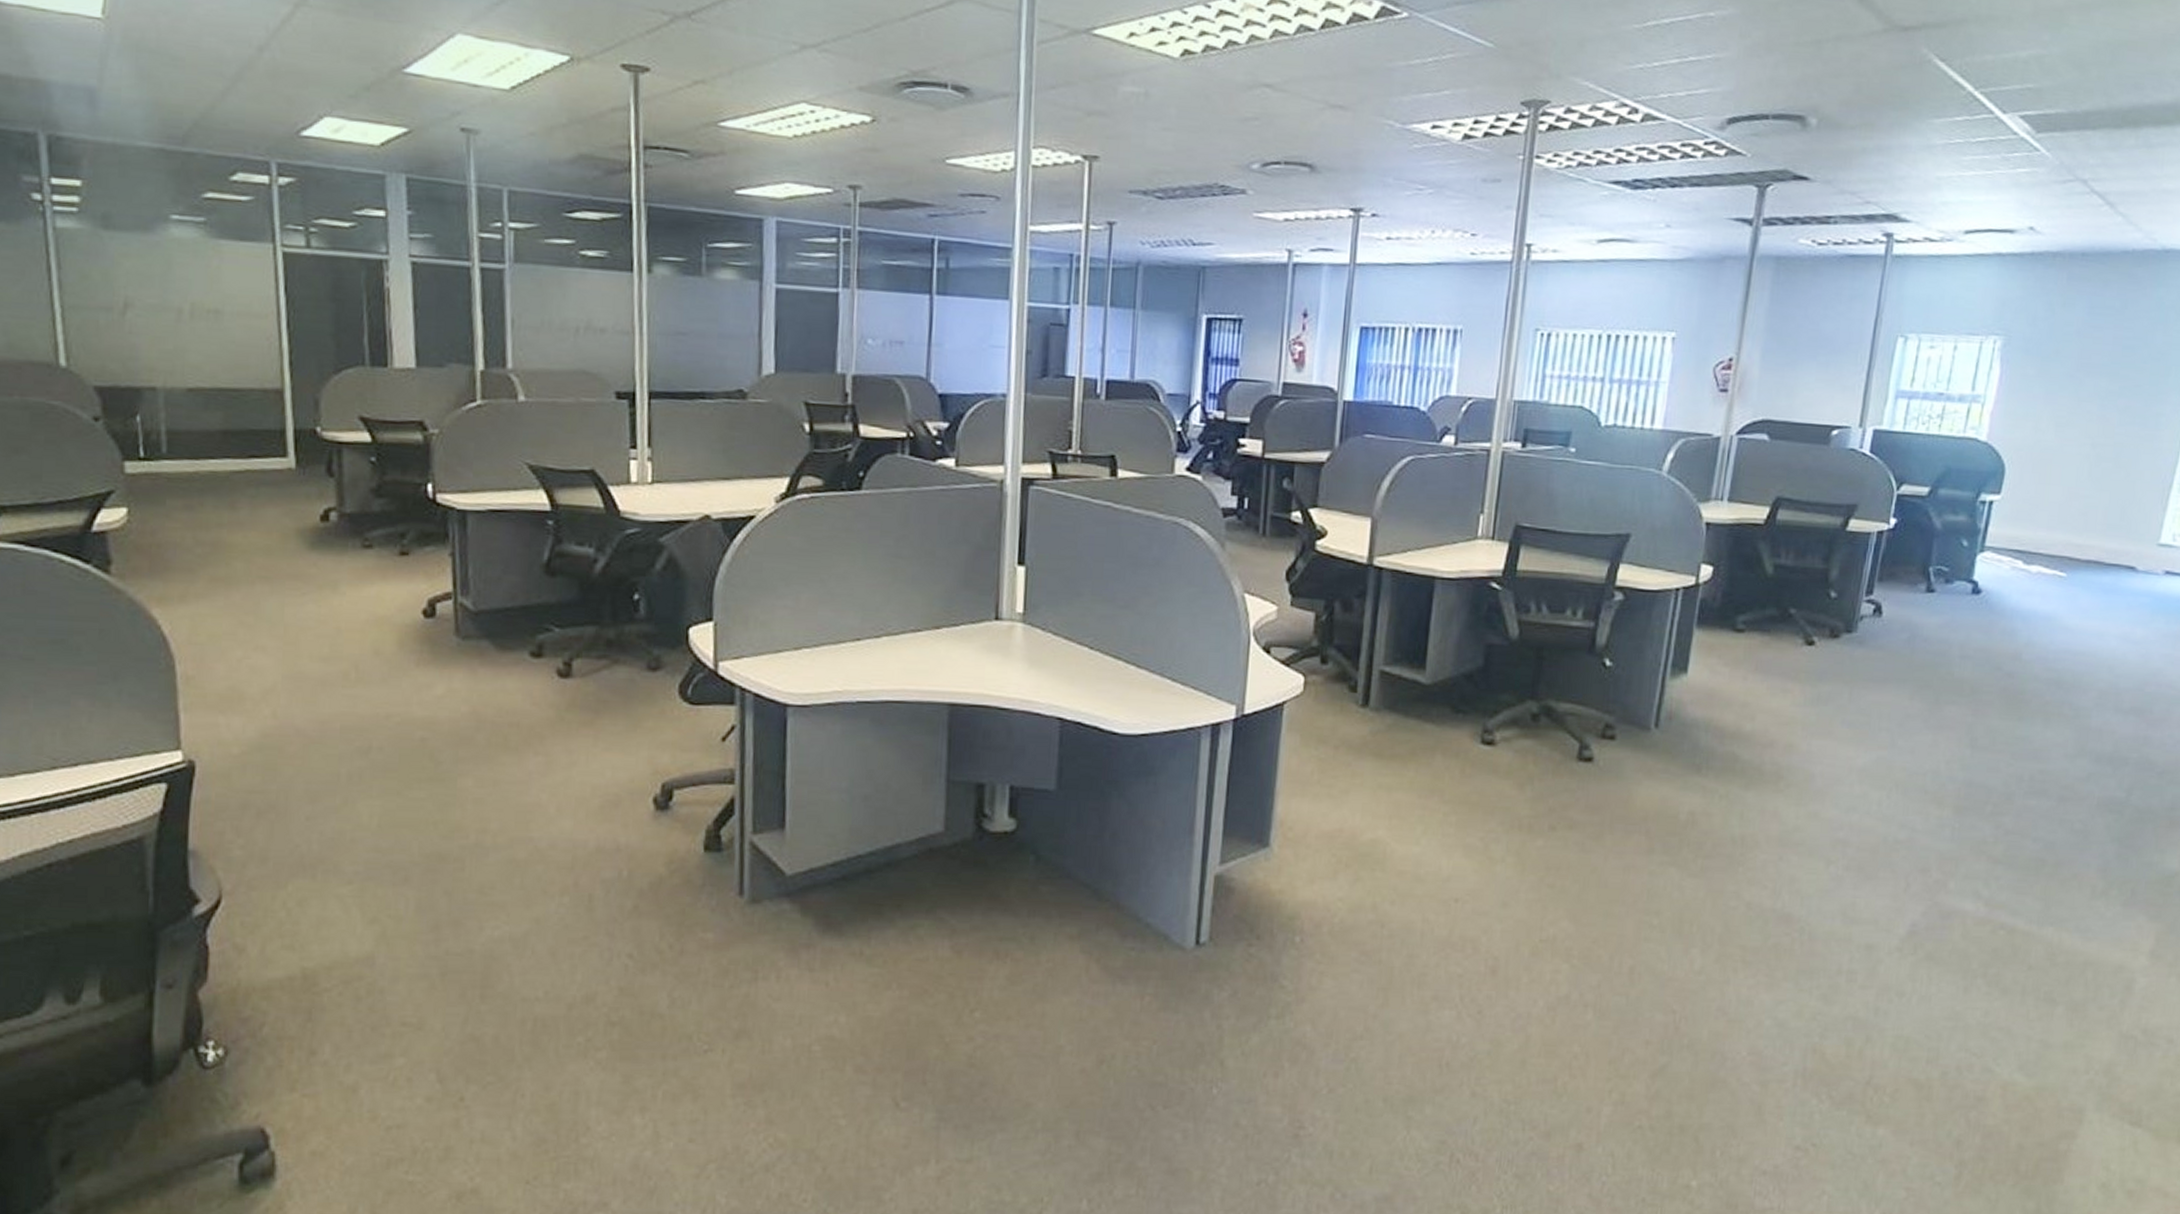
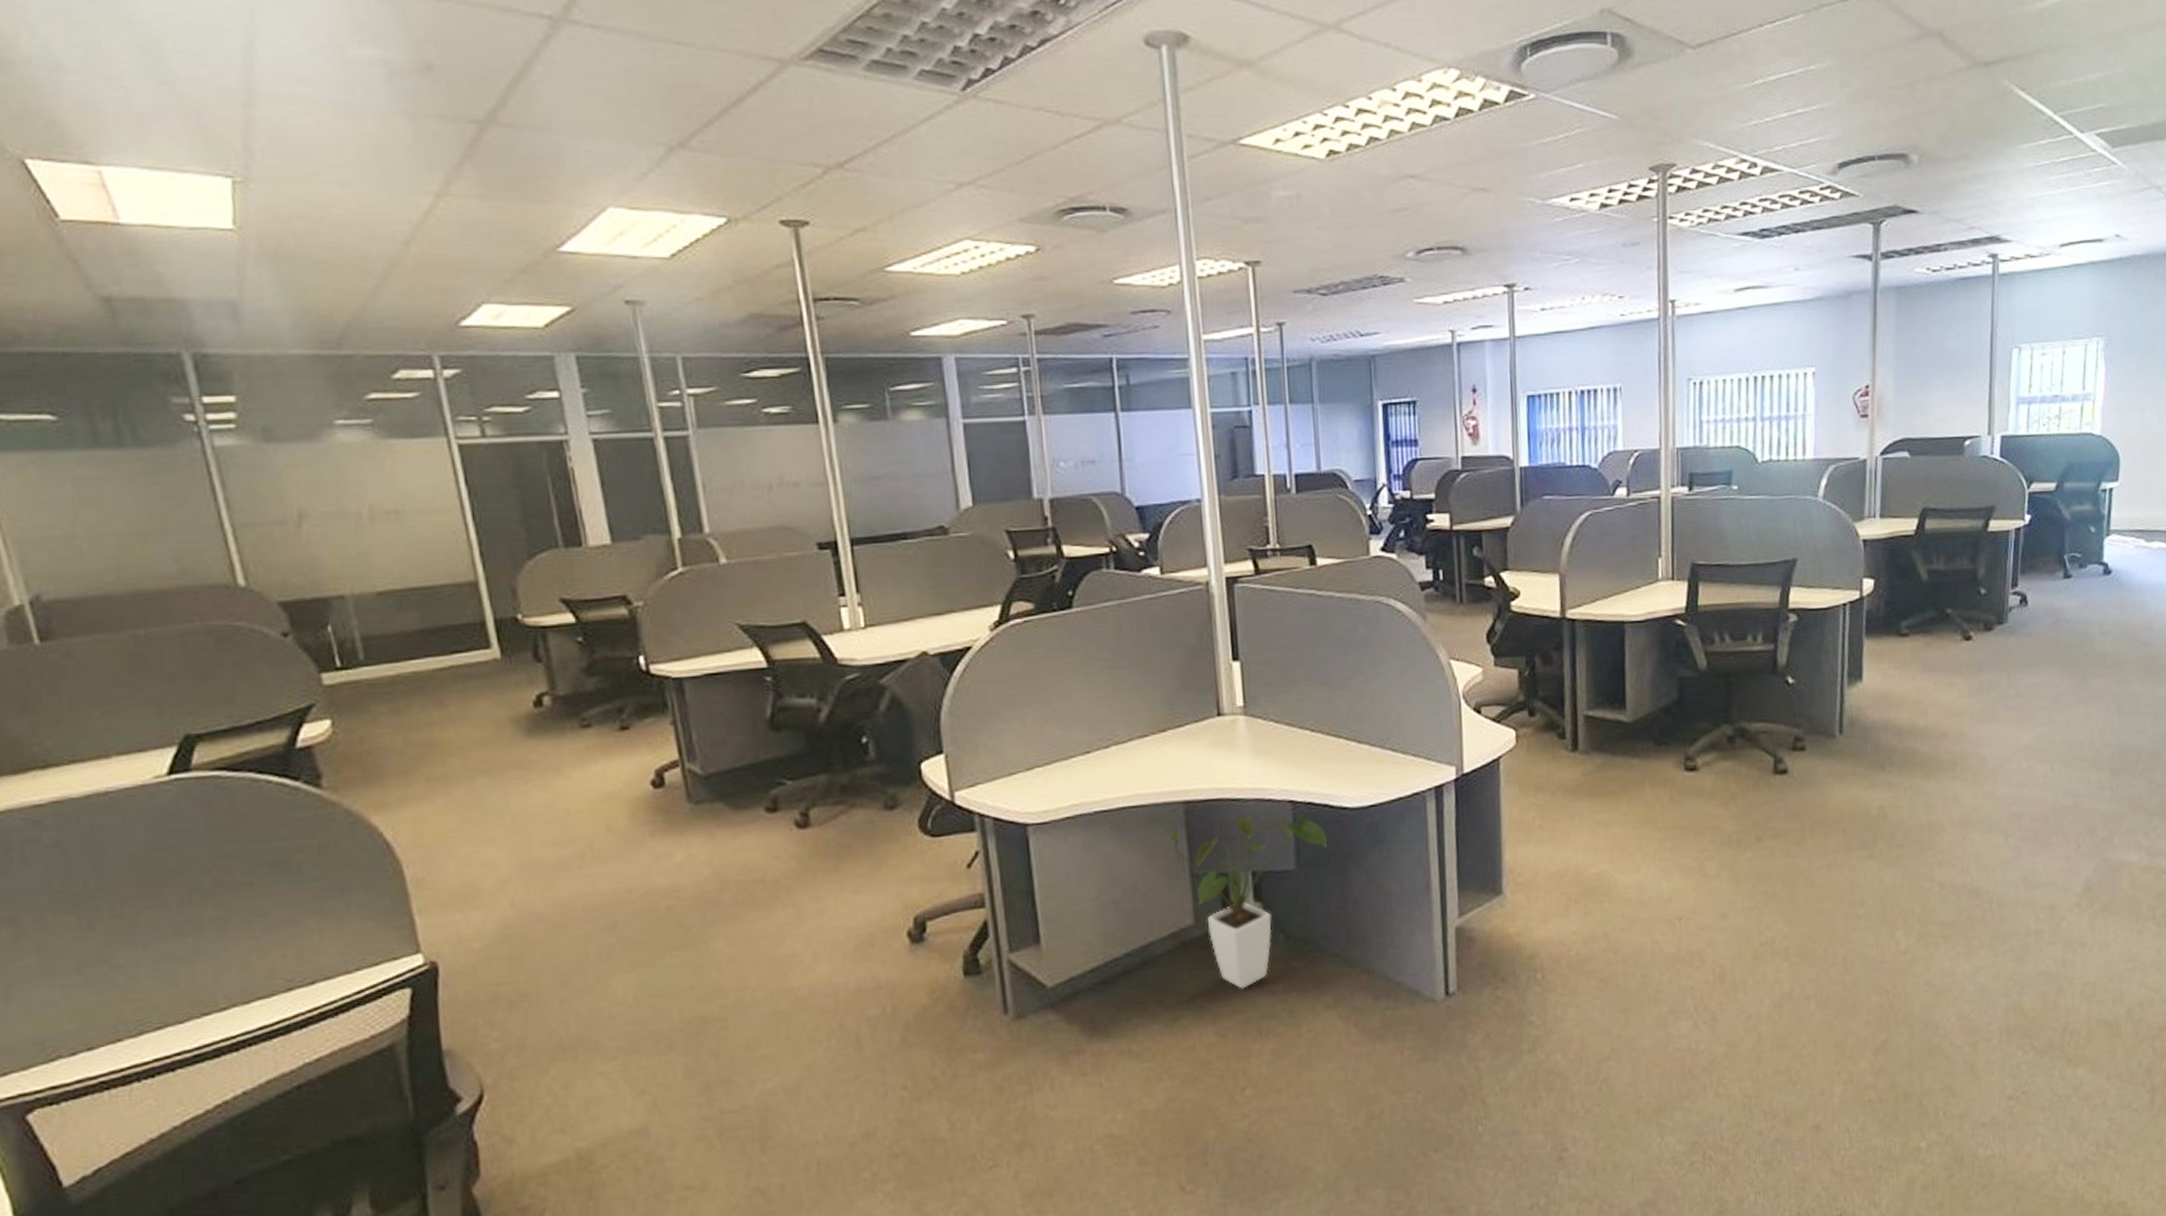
house plant: none [913,727,1093,907] -> present [1156,812,1328,989]

